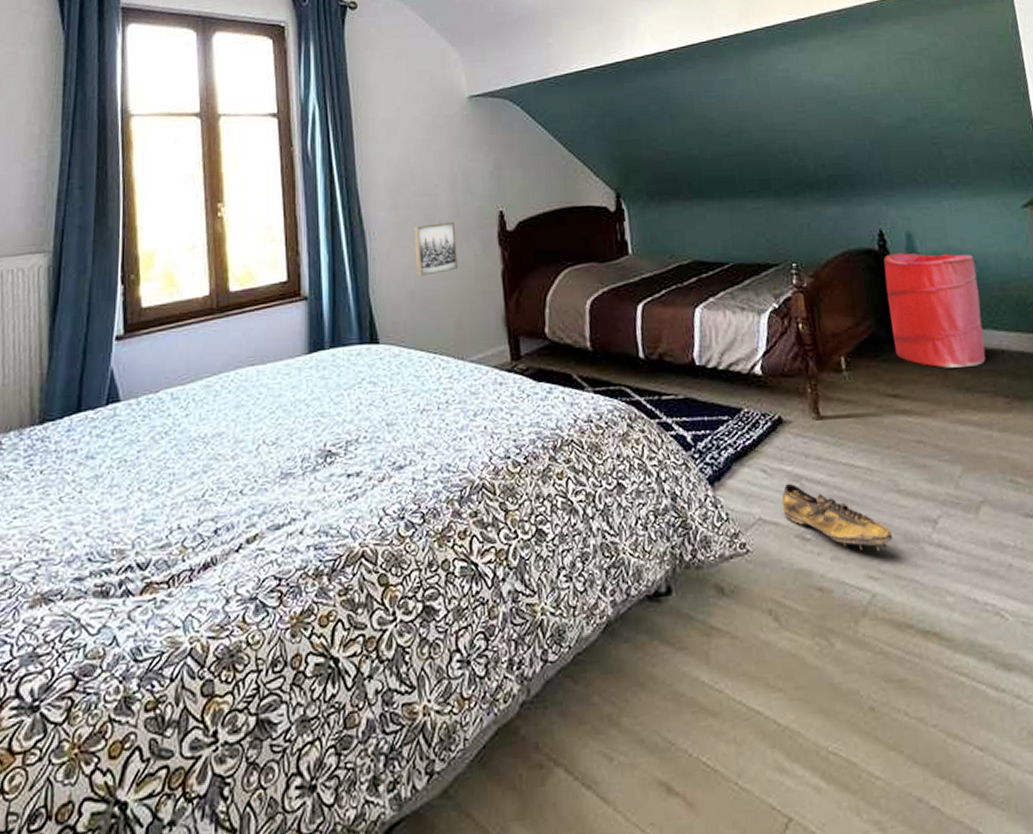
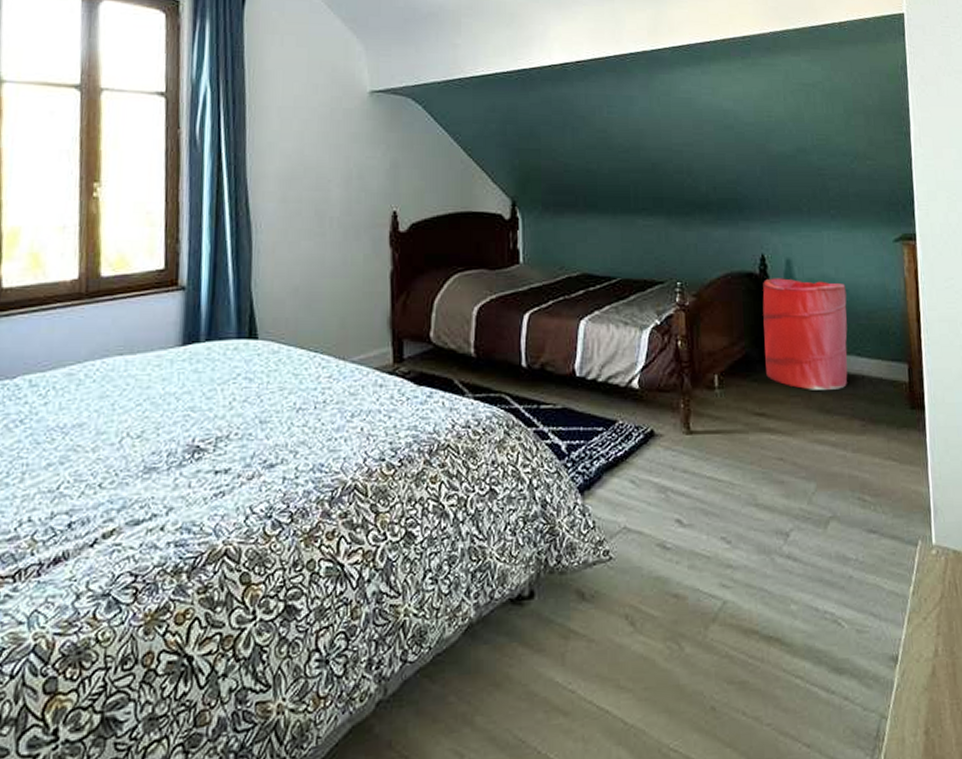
wall art: present [414,222,458,276] -> none [302,219,347,272]
shoe: present [781,482,893,550] -> none [647,493,748,560]

